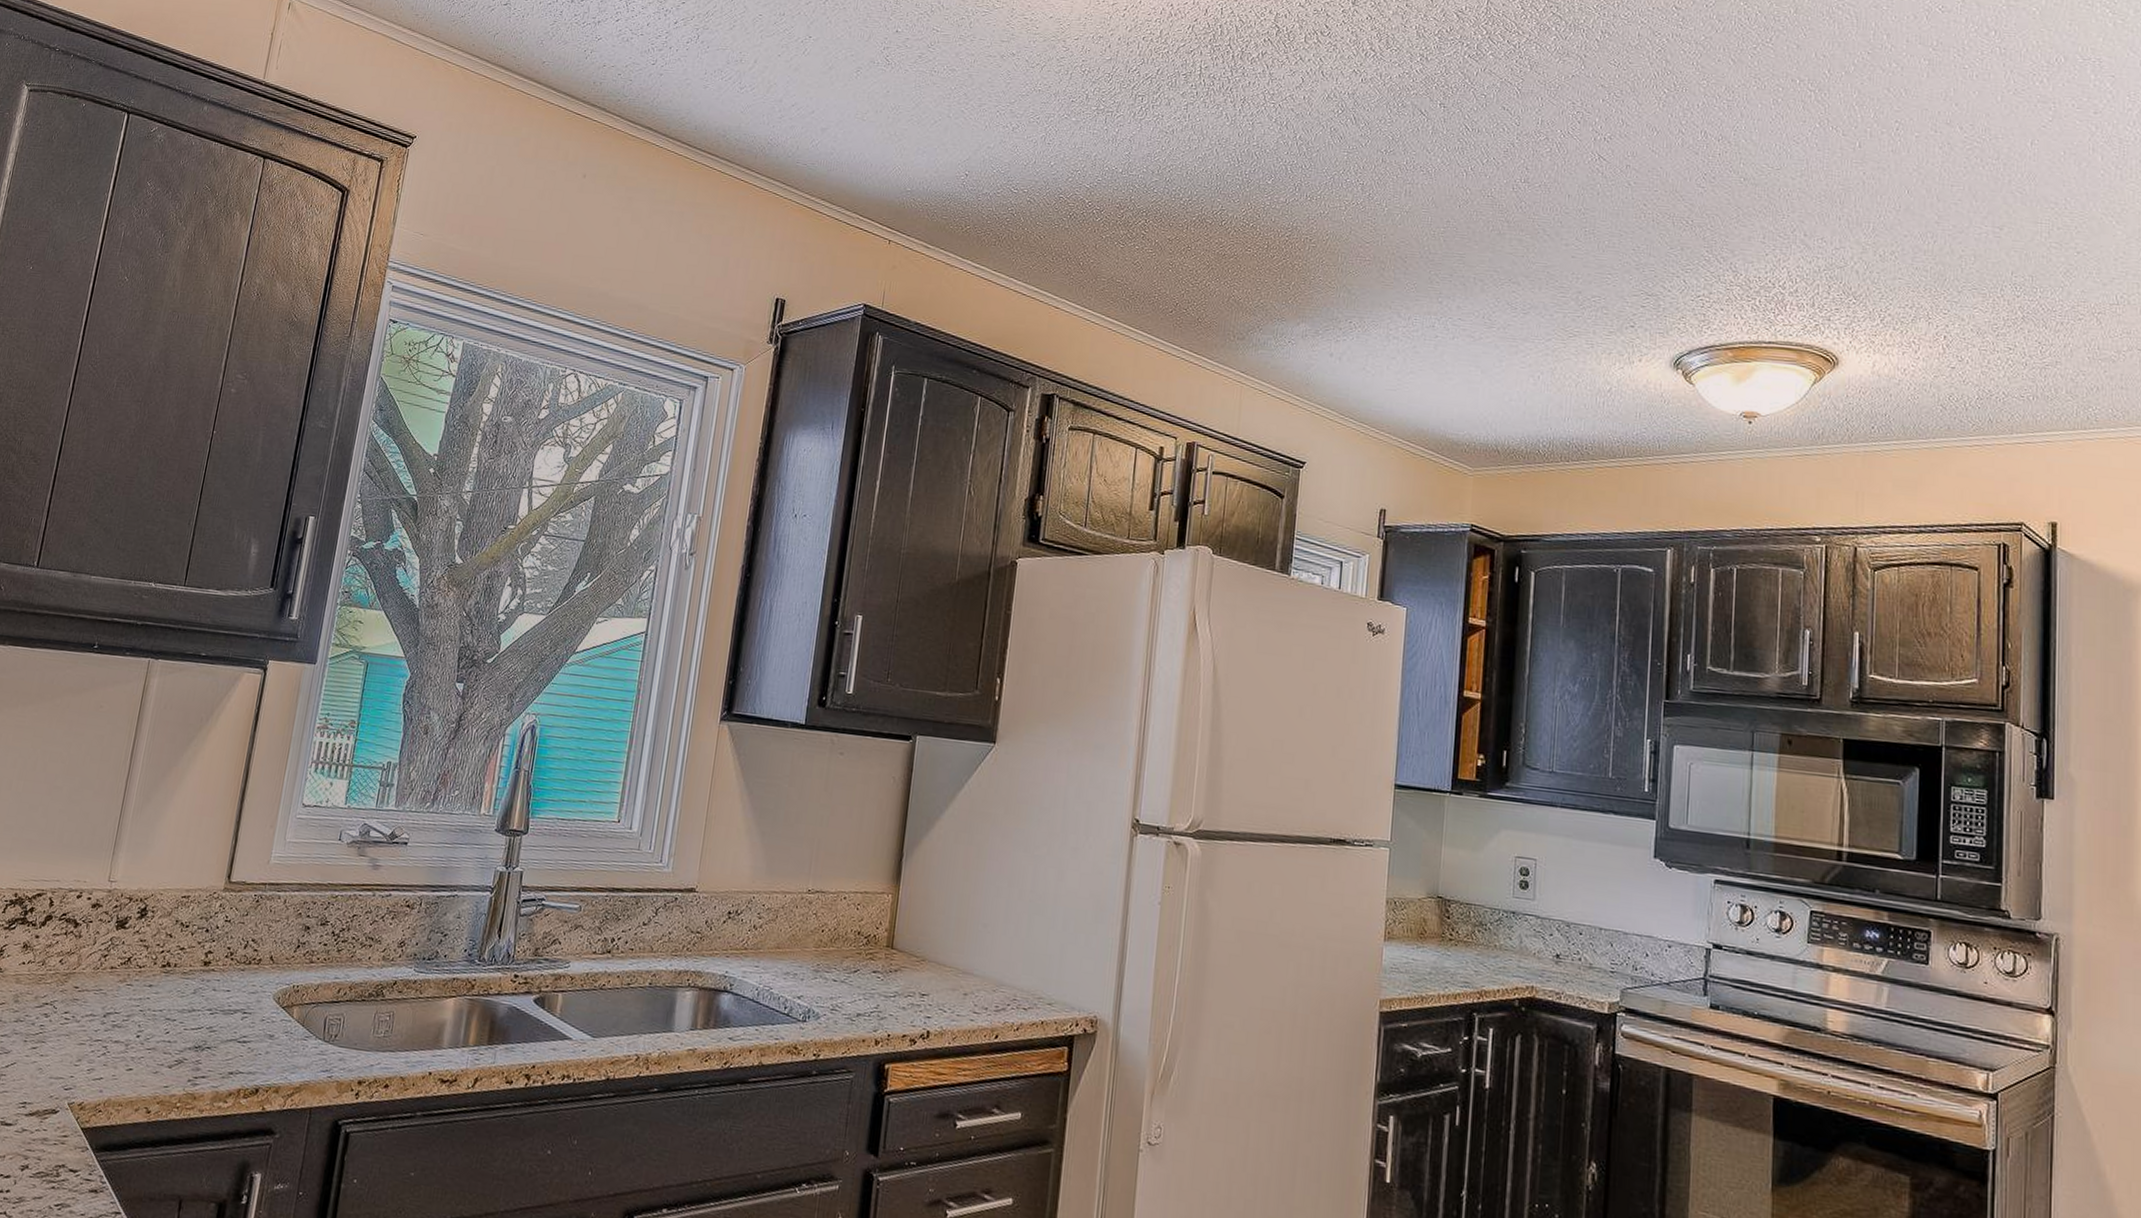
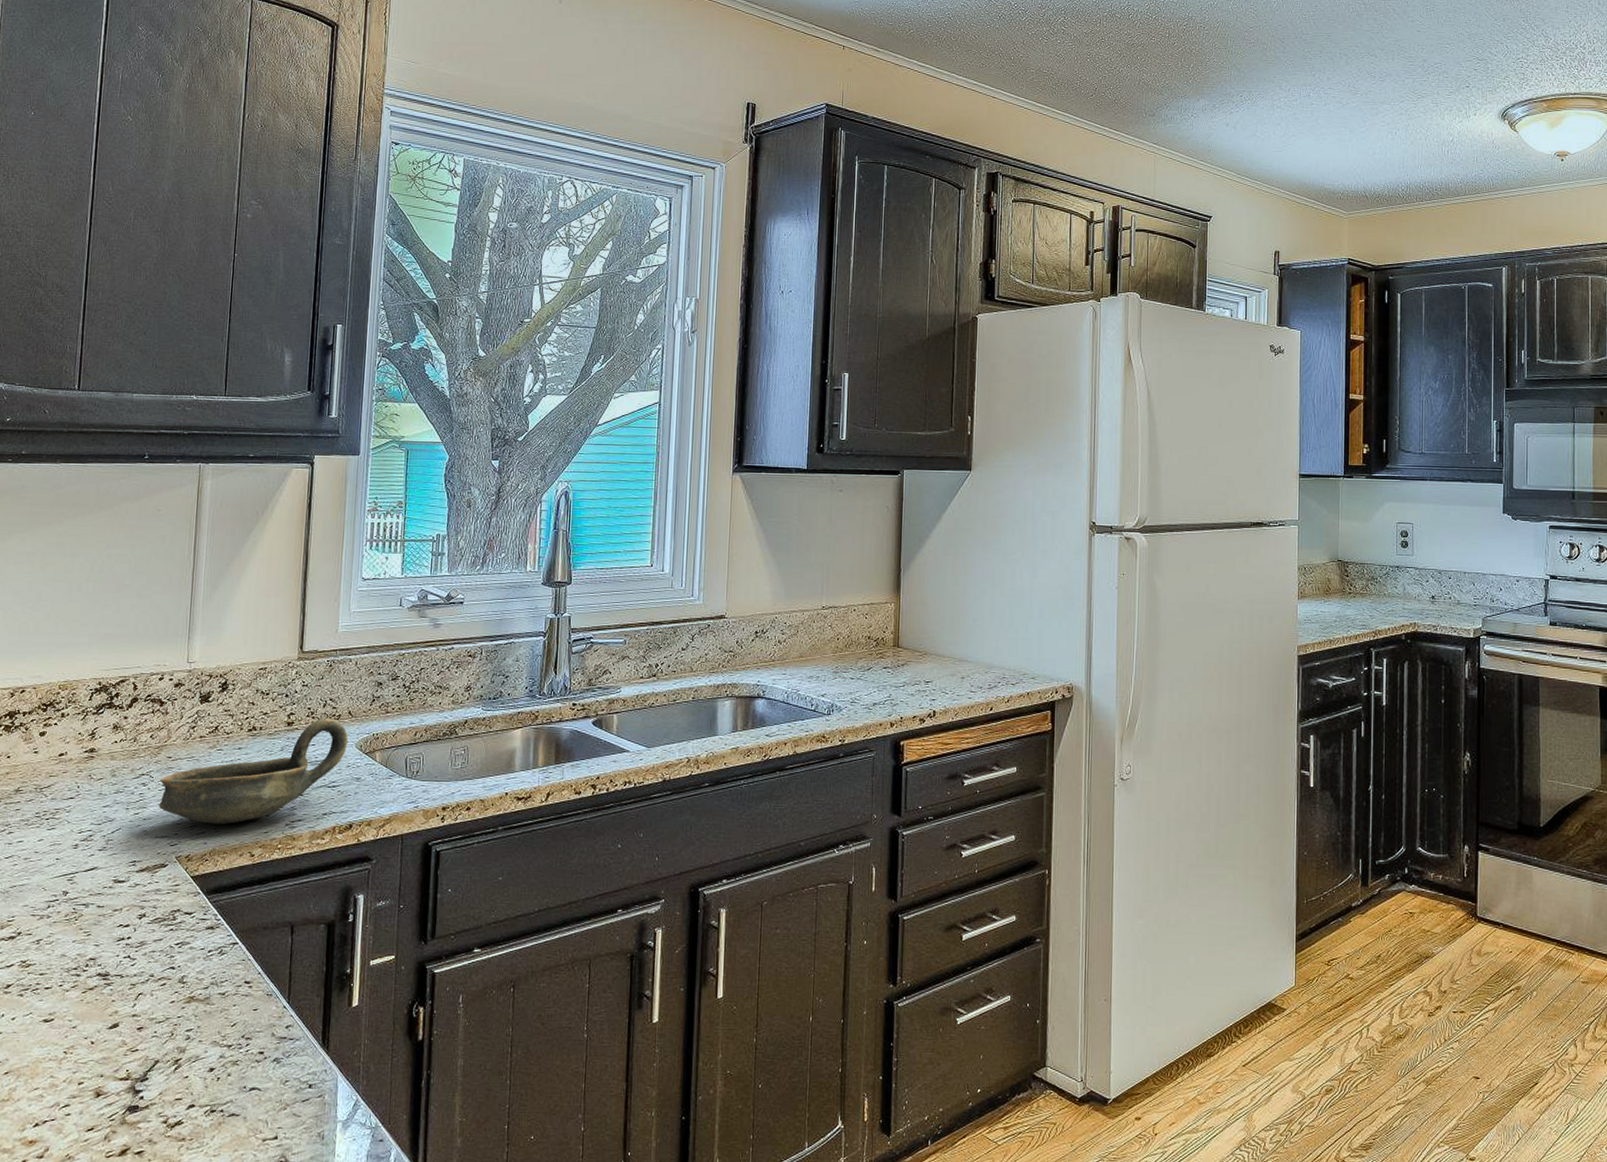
oil lamp: none [58,961,267,1072] -> present [159,718,348,825]

